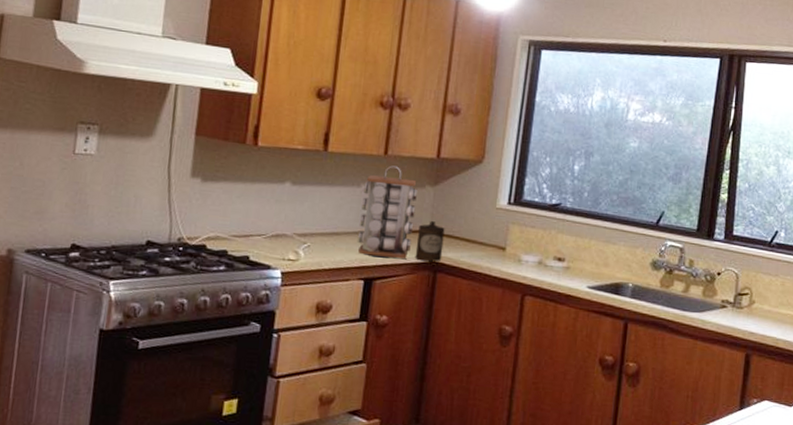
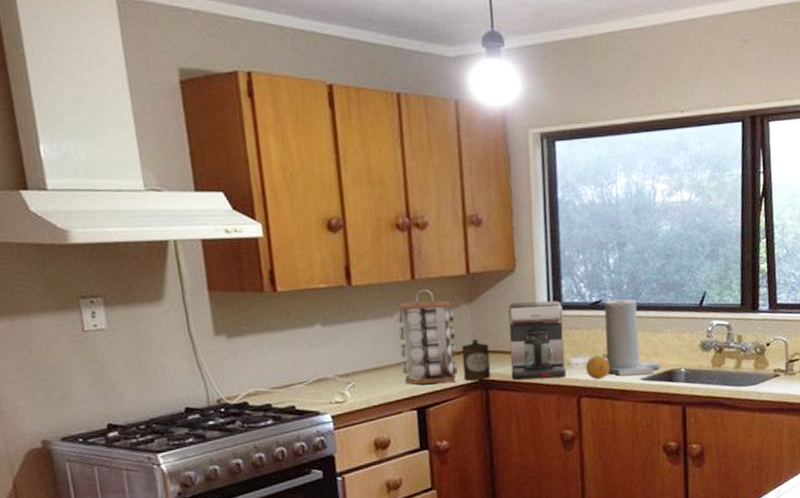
coffee maker: none [461,191,522,274] -> present [508,300,567,381]
fruit: none [534,256,559,281] -> present [585,355,610,380]
paper towel: none [556,205,609,284] -> present [603,299,660,377]

